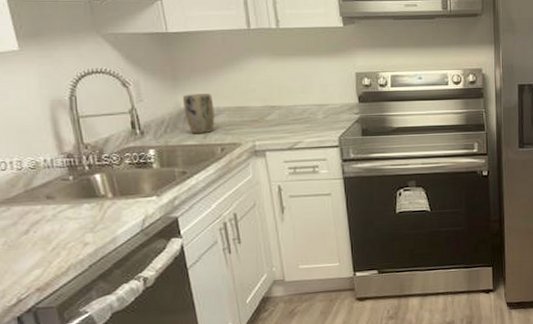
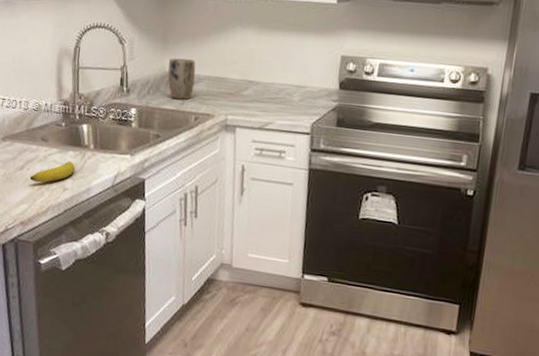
banana: none [38,214,95,244] -> present [29,160,76,183]

